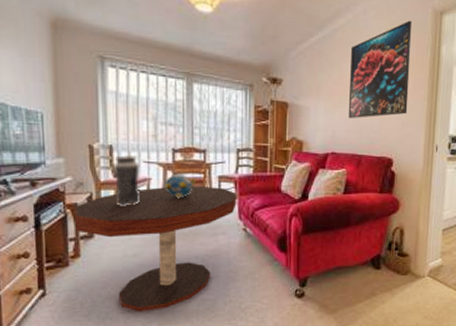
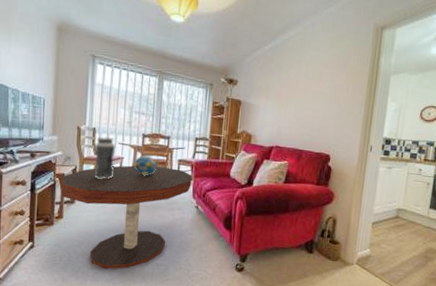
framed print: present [349,20,413,119] -> none [293,34,355,118]

